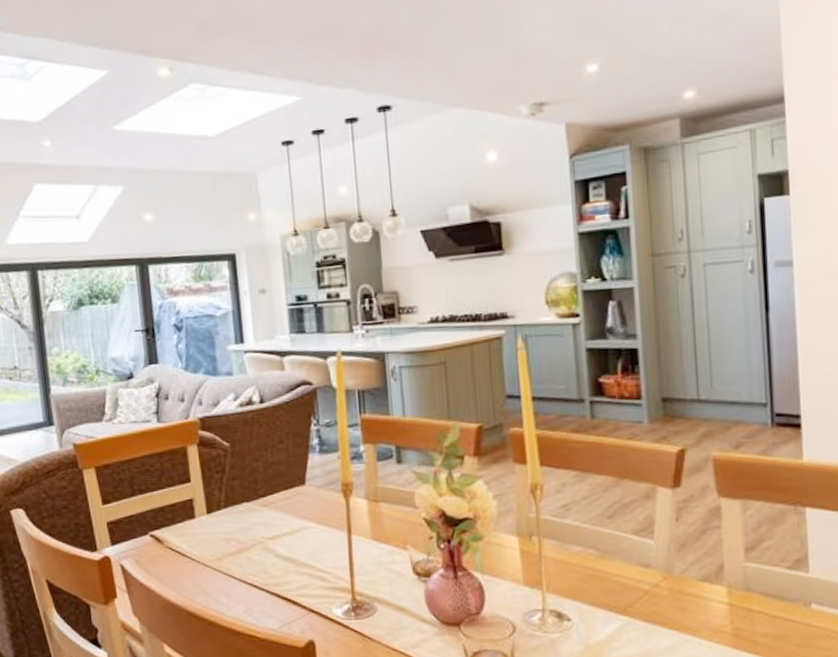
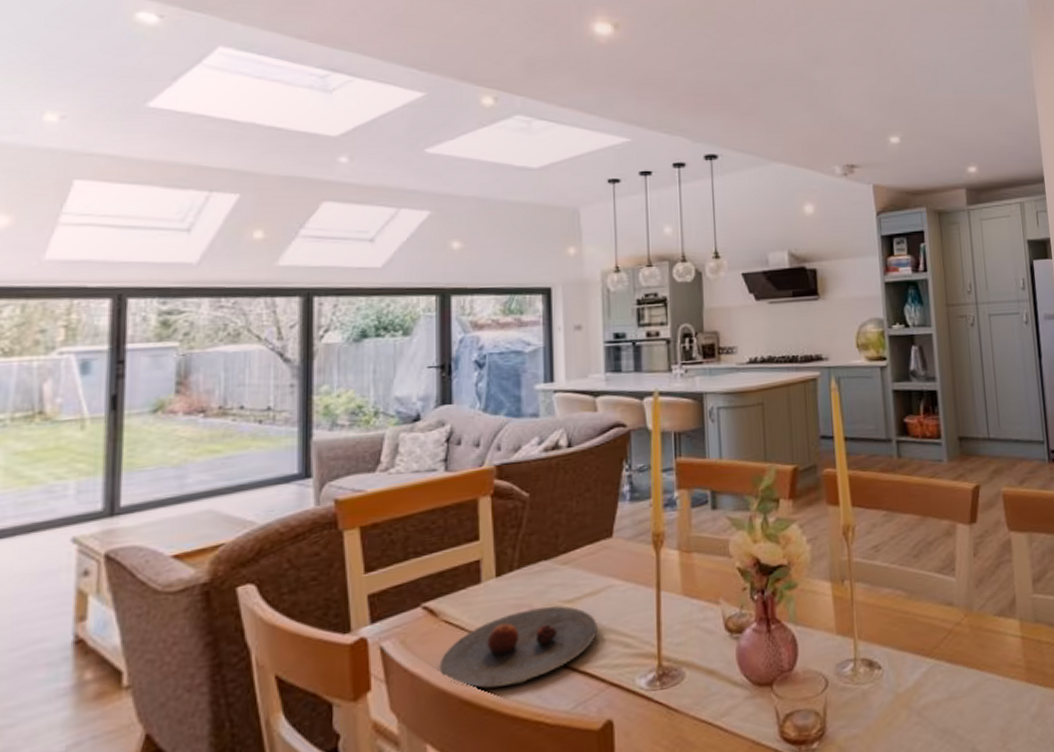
plate: none [167,542,297,605] -> present [439,606,598,688]

